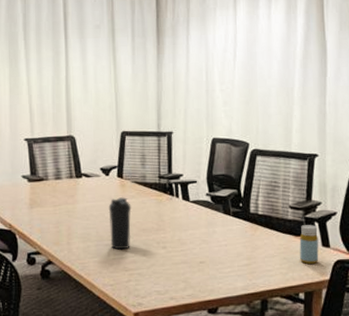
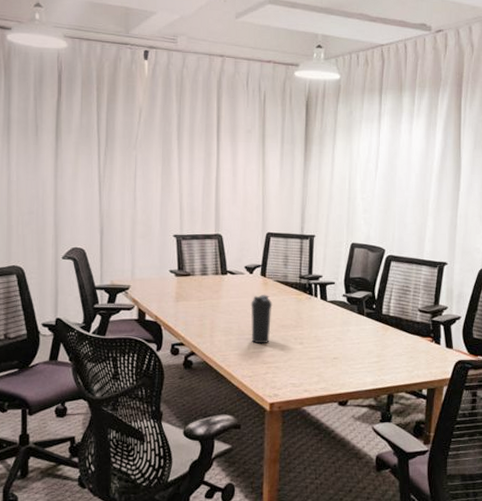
bottle: present [299,225,319,265] -> none [425,327,443,364]

